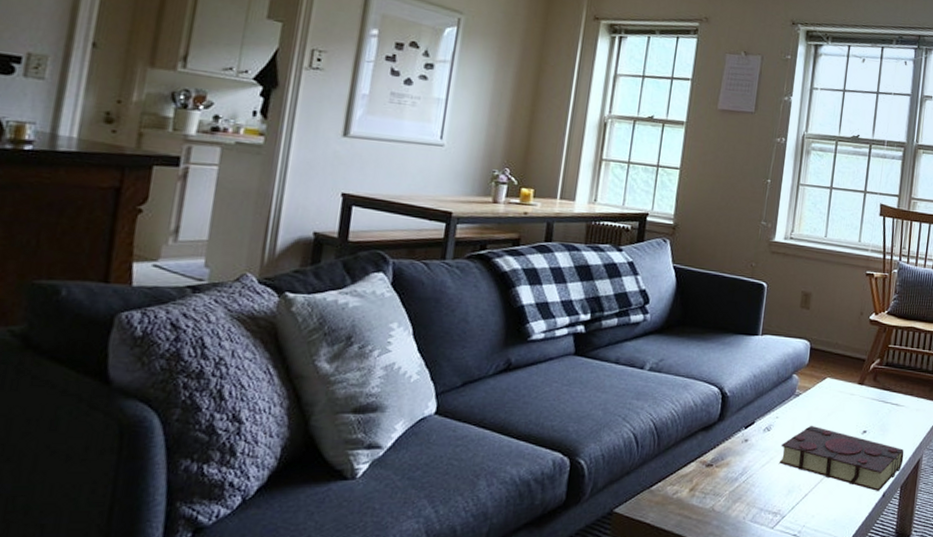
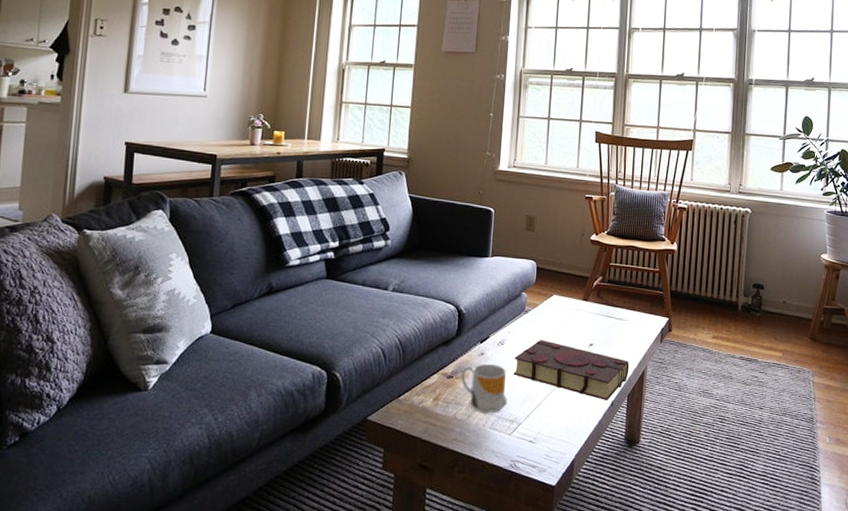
mug: none [721,450,772,505] -> present [461,363,508,414]

